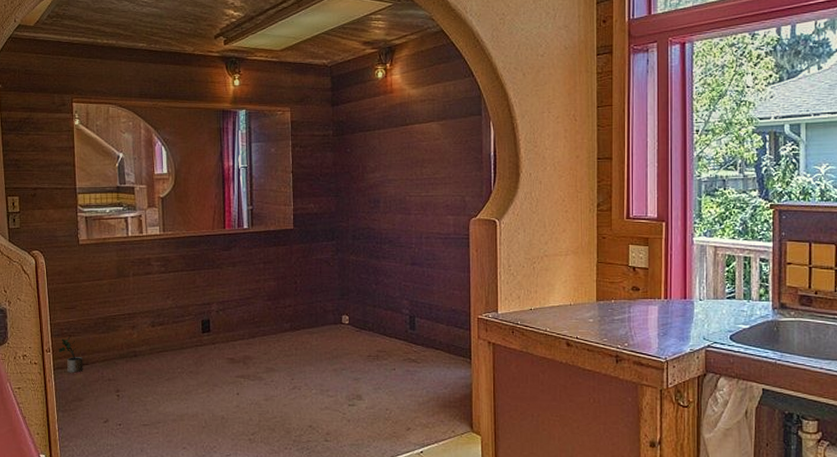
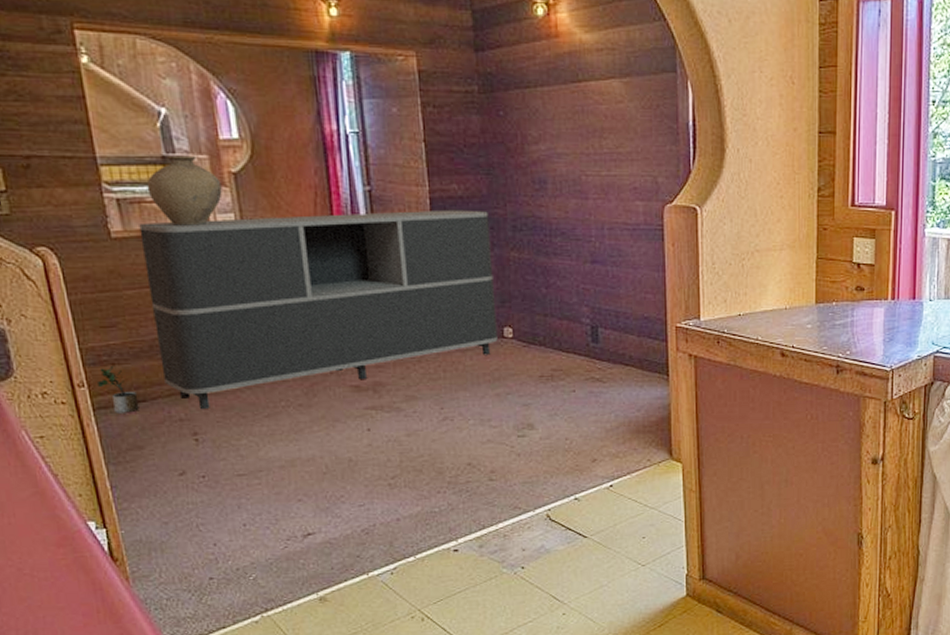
sideboard: none [97,223,337,373] -> present [139,209,498,410]
vase: none [105,186,153,236] -> present [146,155,222,226]

